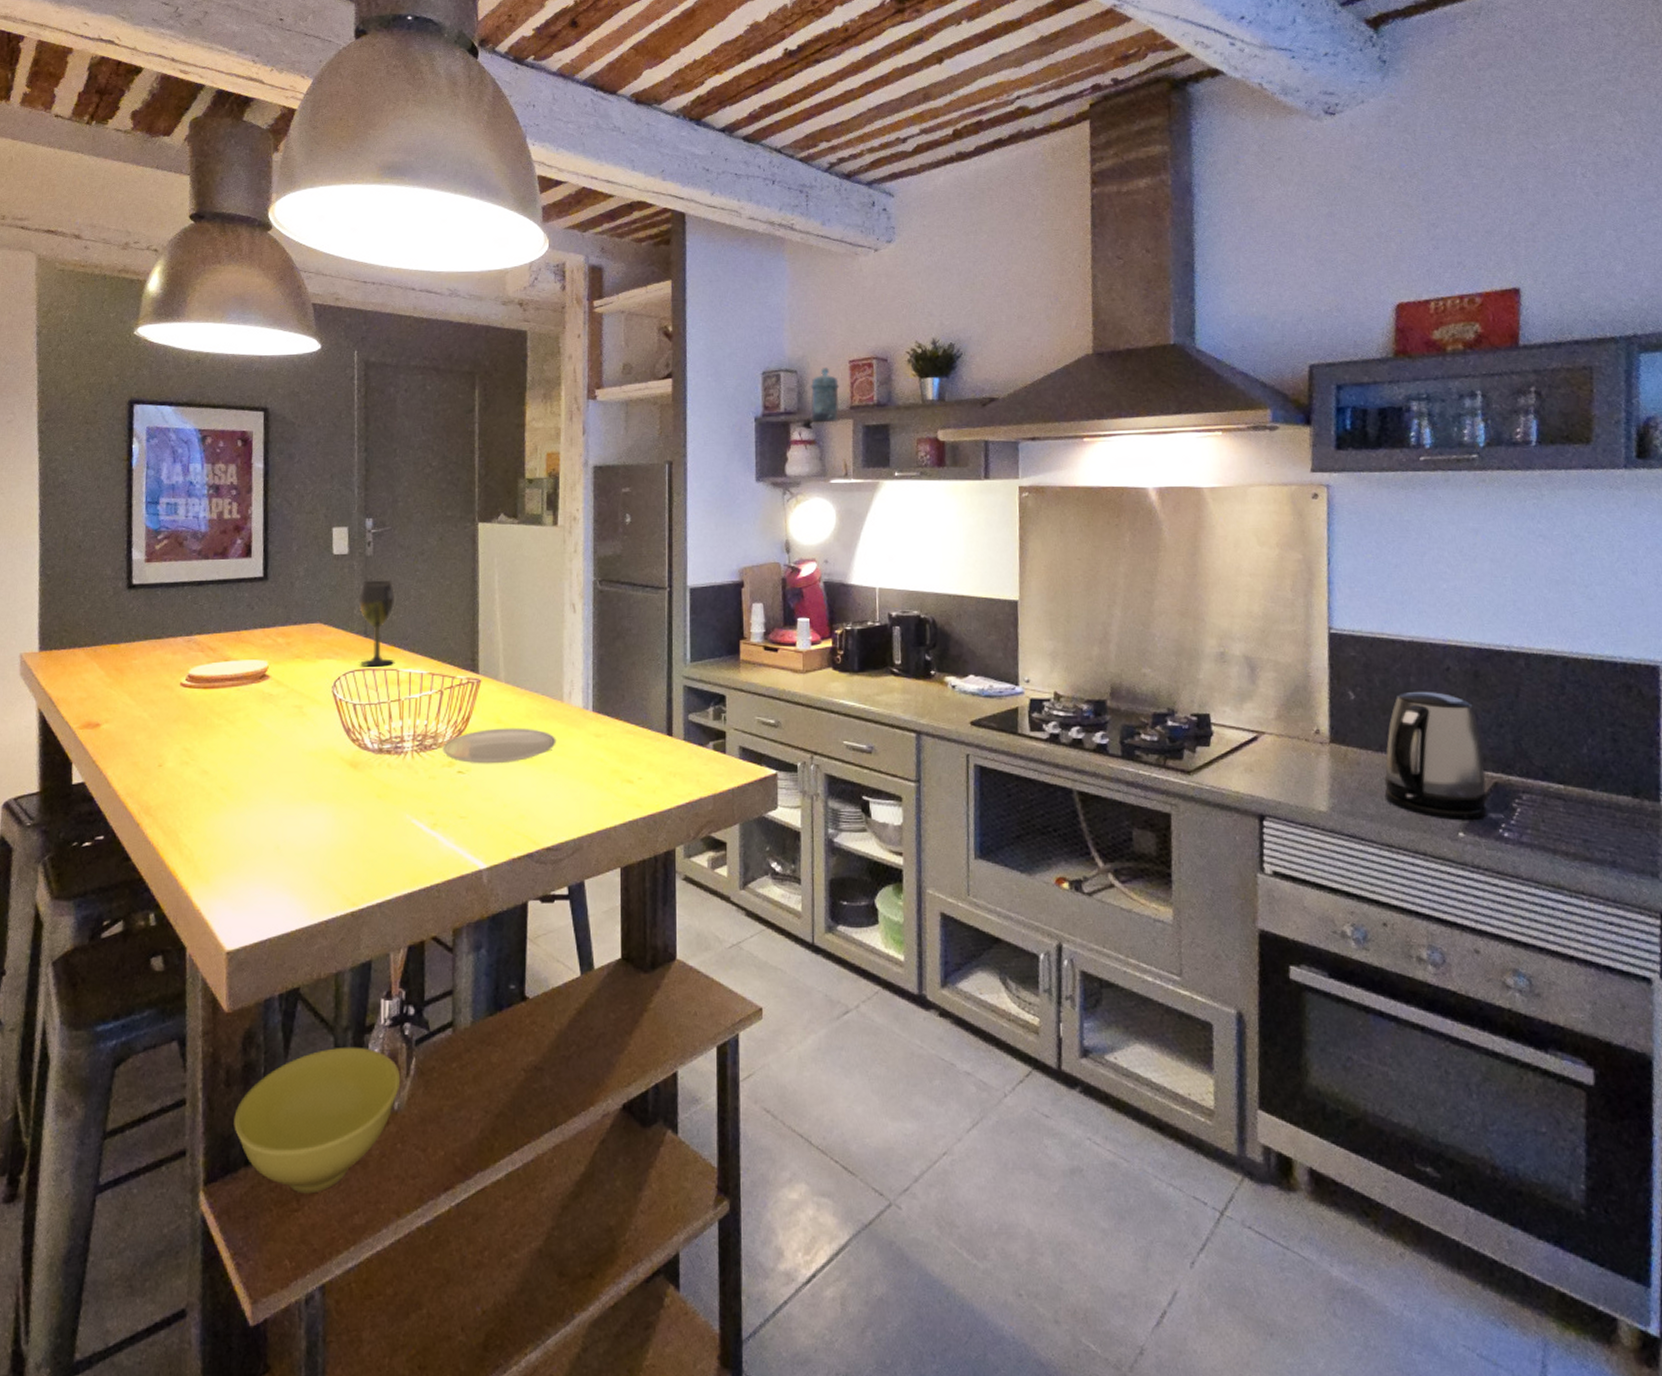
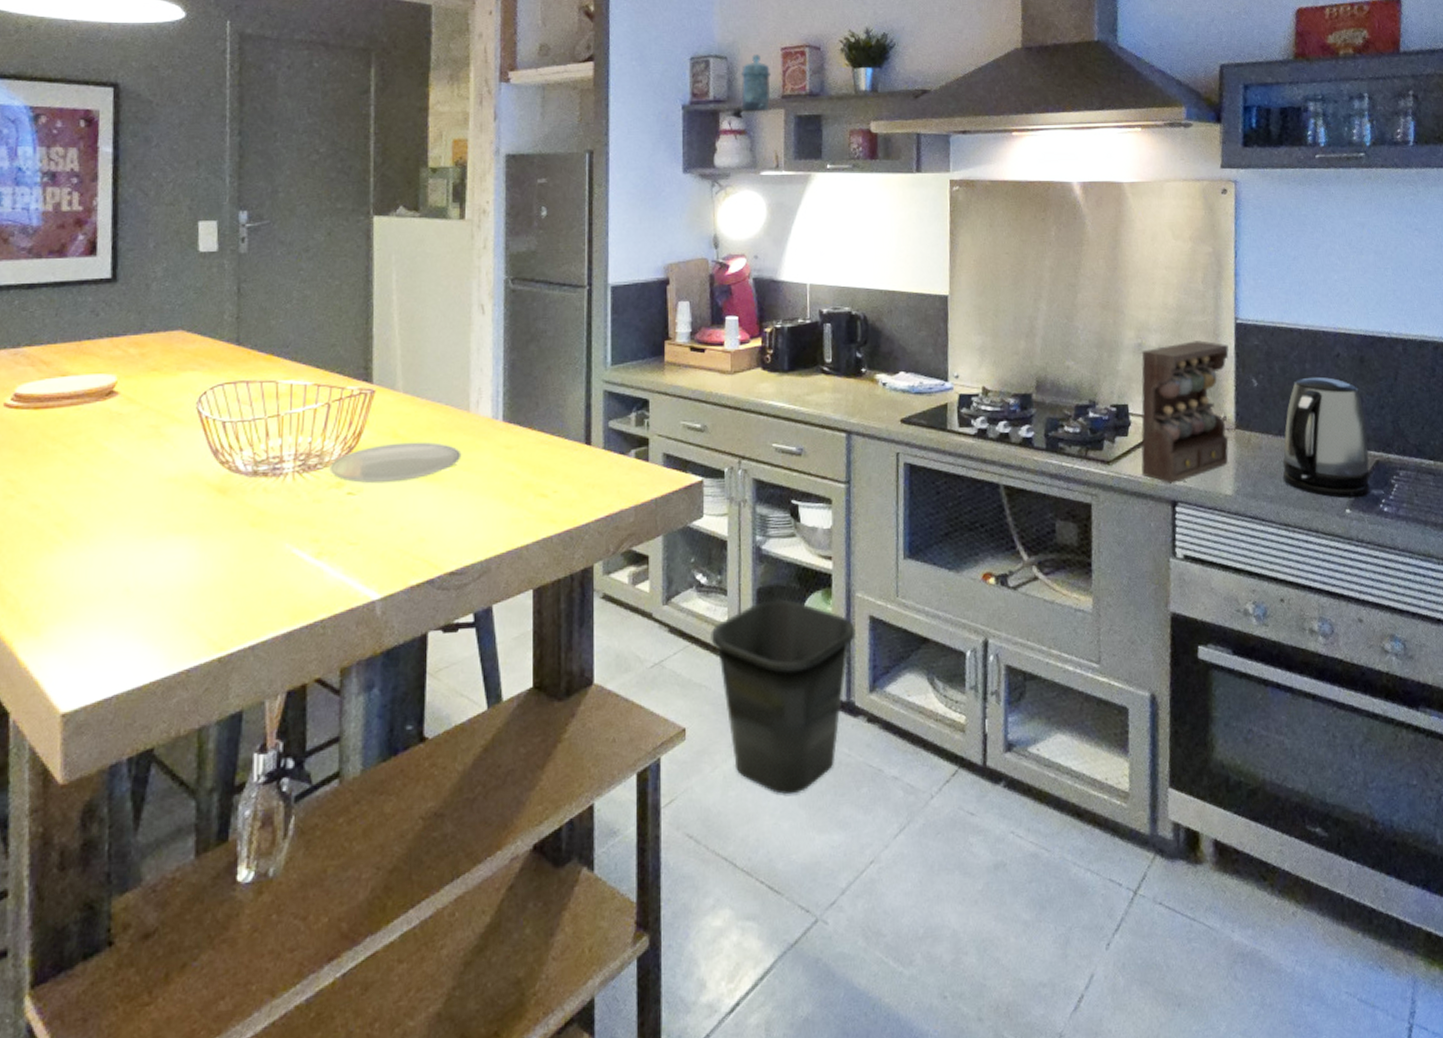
bowl: present [234,1046,401,1194] -> none [69,810,277,984]
wine glass: present [358,580,396,667] -> none [229,281,275,379]
waste bin: none [785,891,927,1079] -> present [710,599,856,794]
spice rack: none [1224,650,1322,797] -> present [1141,340,1229,484]

